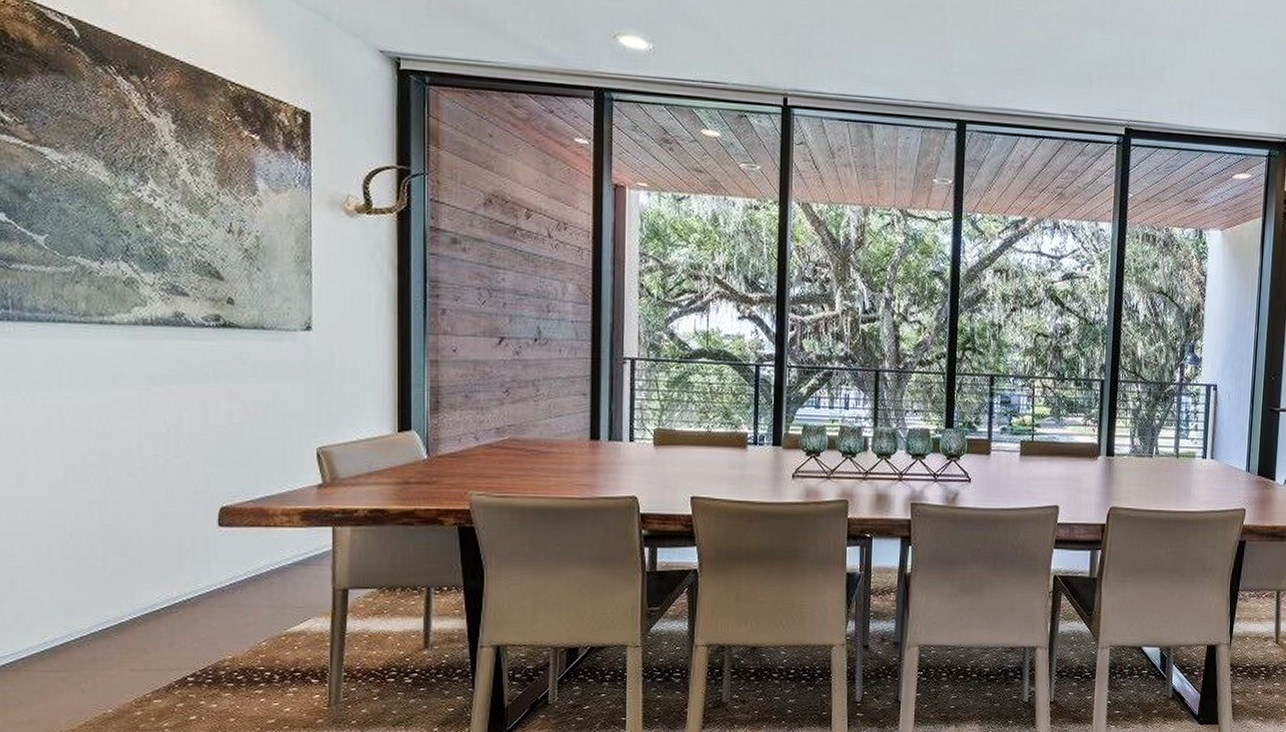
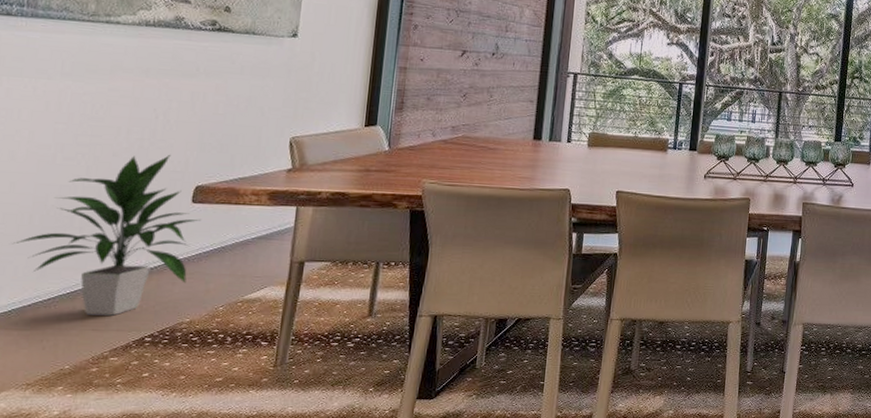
indoor plant: none [34,472,230,654] -> present [12,154,200,316]

